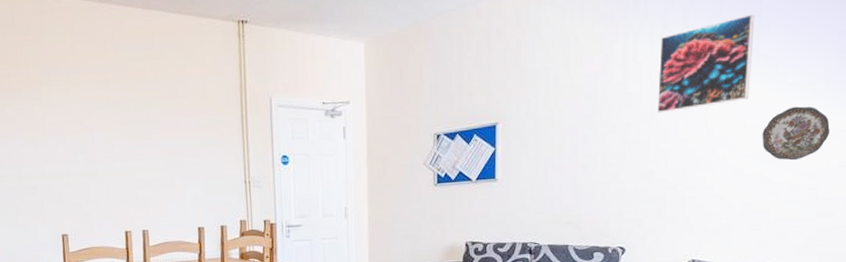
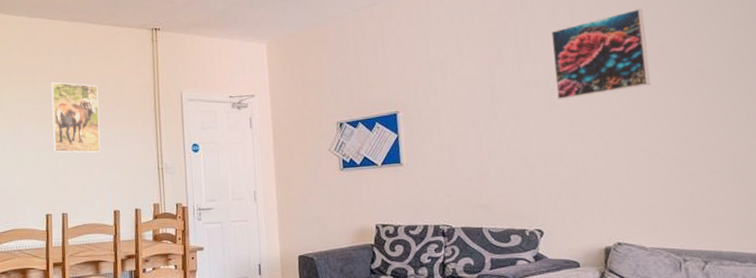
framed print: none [124,81,182,165] -> present [51,82,101,153]
decorative plate: present [762,106,830,161] -> none [671,91,744,143]

